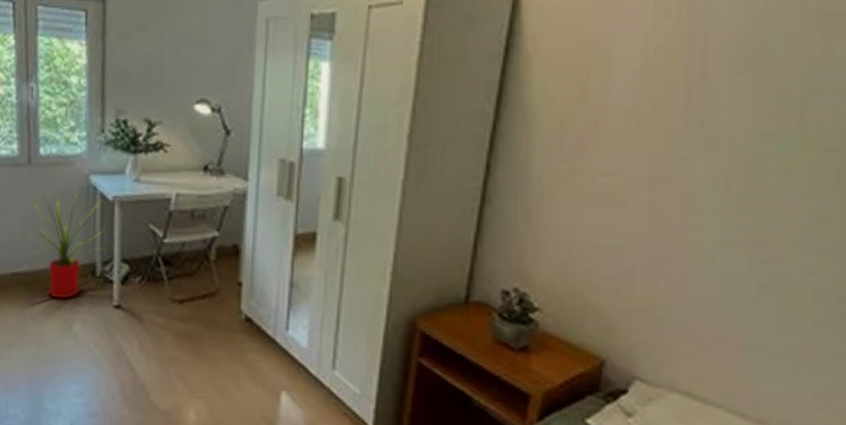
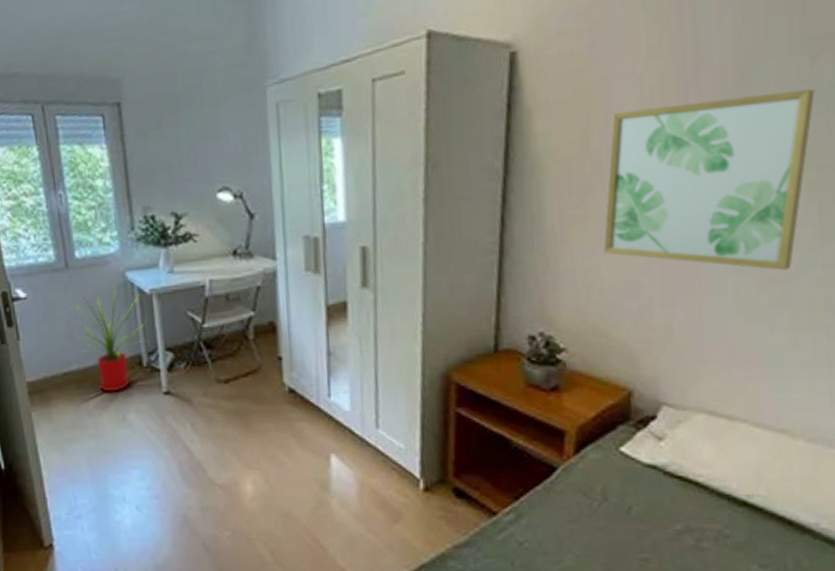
wall art: none [590,67,824,252] -> present [603,88,815,270]

